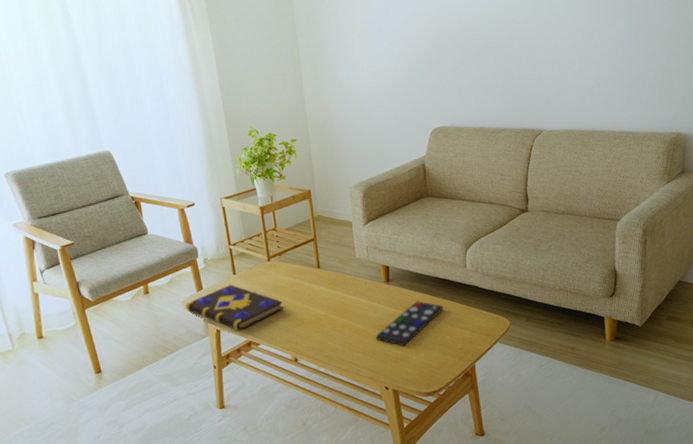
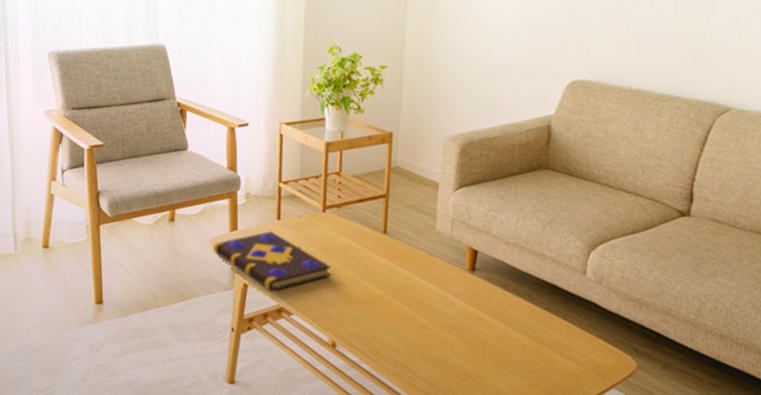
remote control: present [375,301,443,347] -> none [442,305,543,362]

